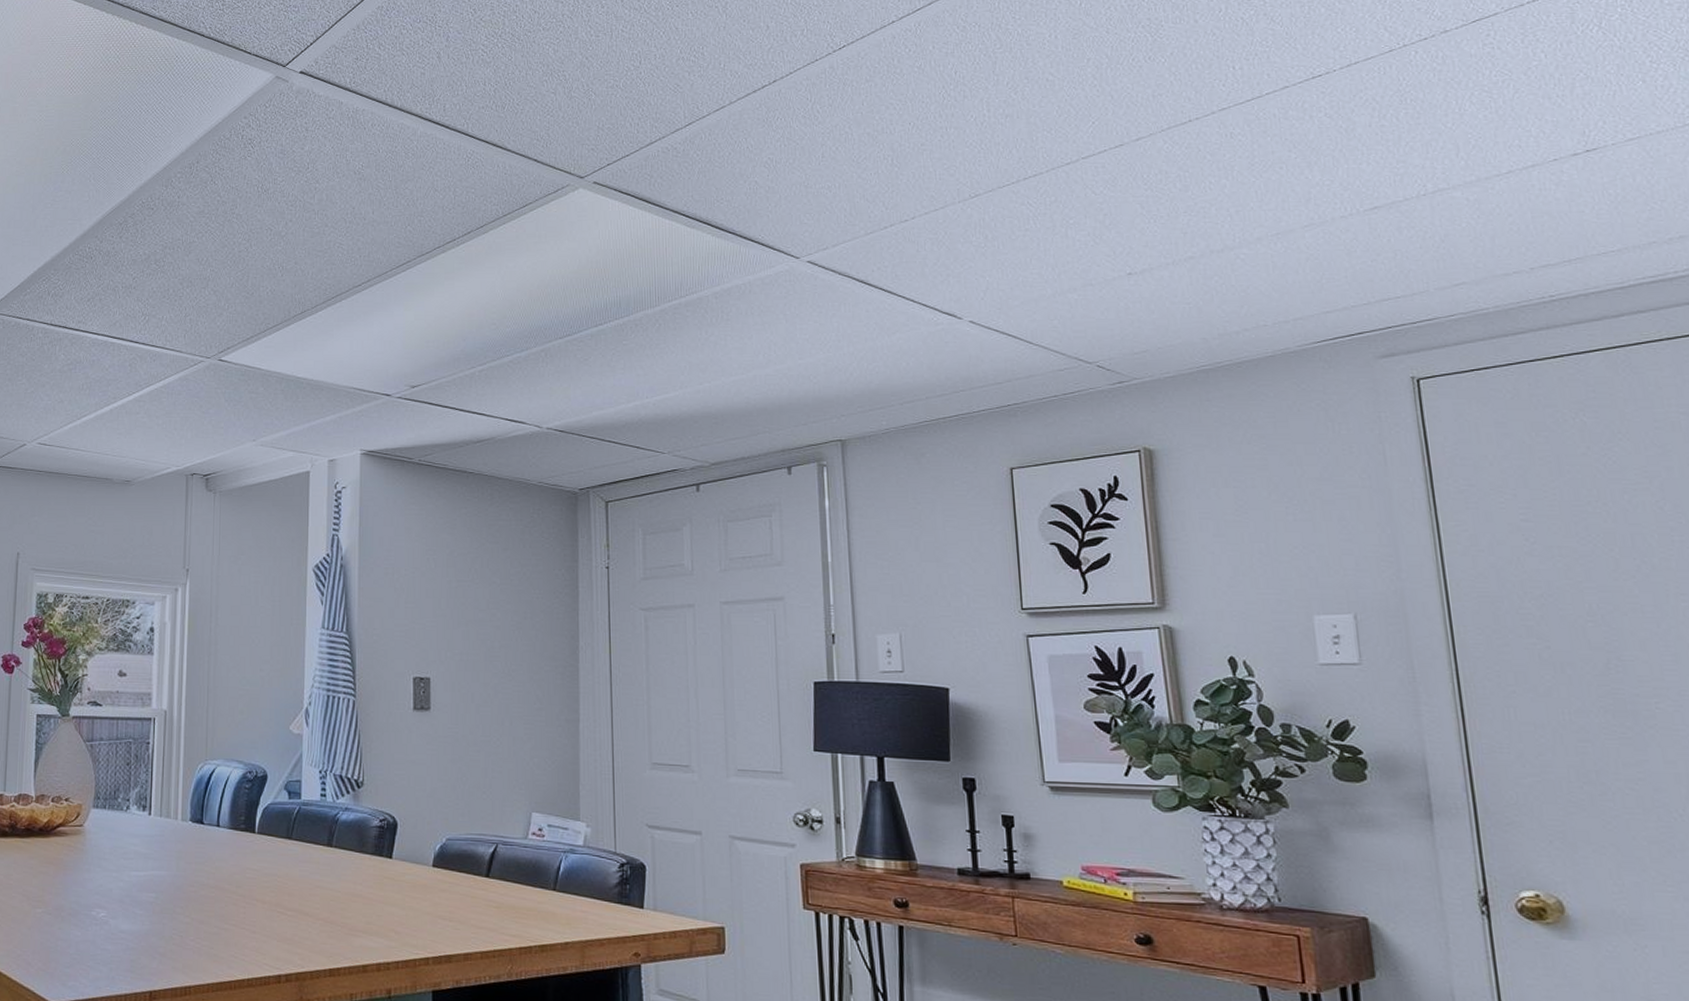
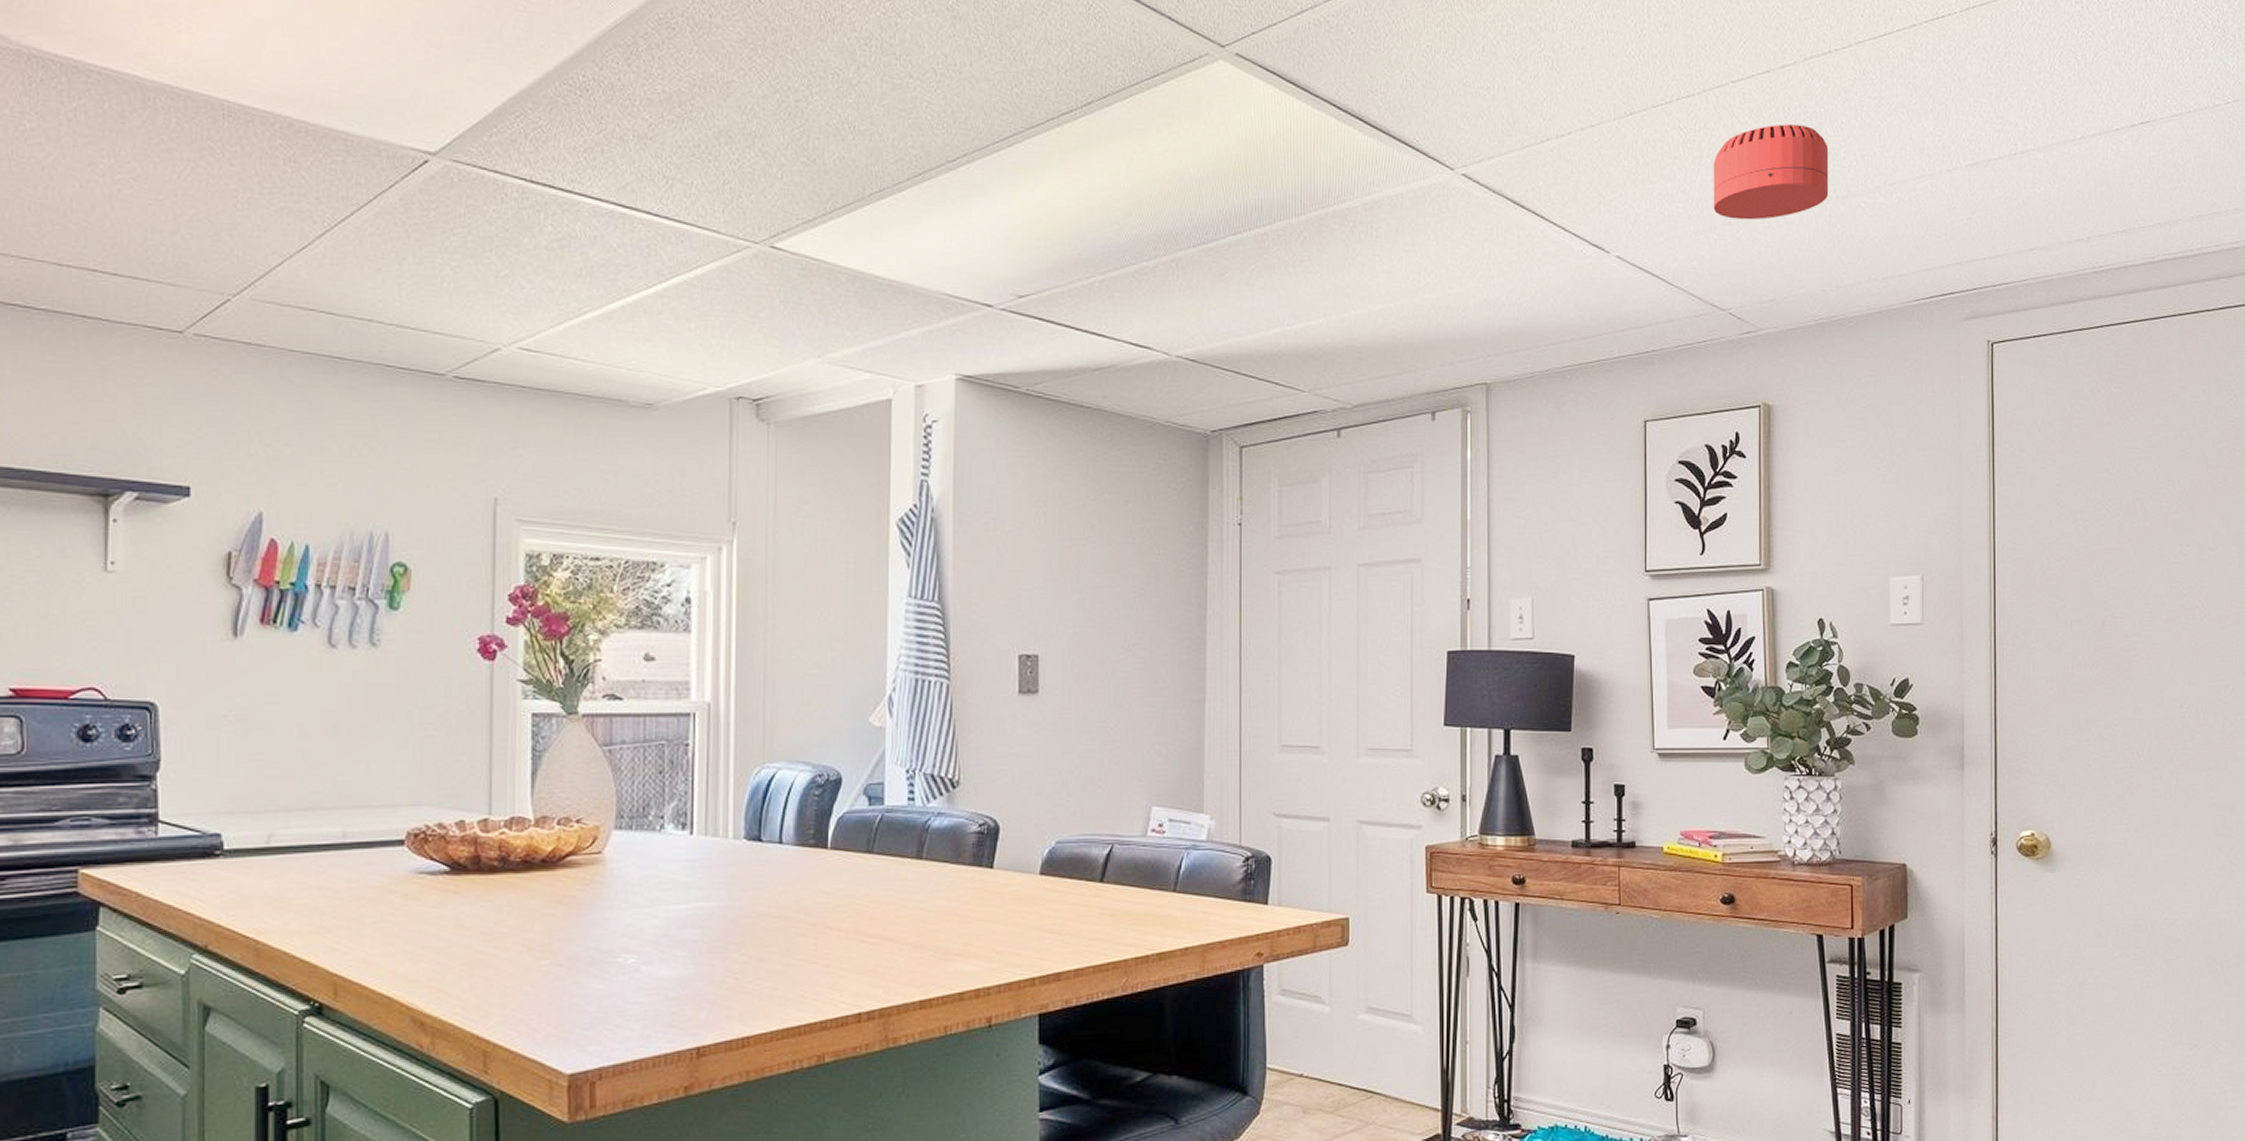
smoke detector: none [1067,189,1202,280] -> present [1713,124,1829,220]

